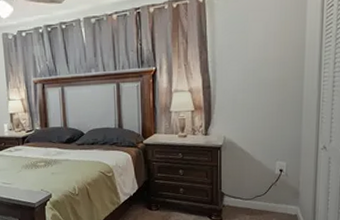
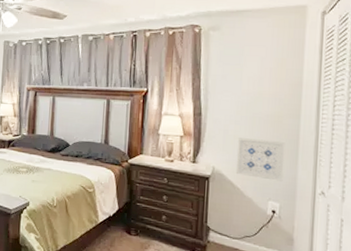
wall art: none [245,104,290,142] -> present [235,138,285,181]

